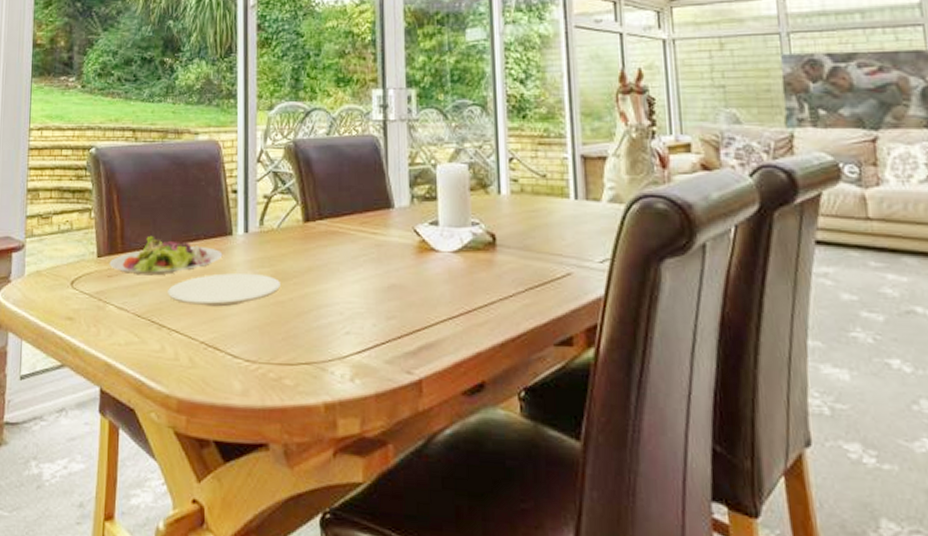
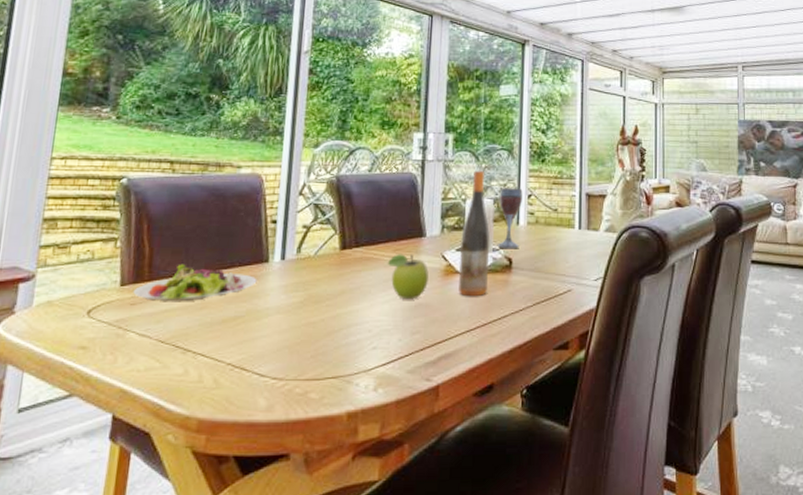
plate: present [168,272,282,307] -> none [196,297,314,330]
fruit: none [354,227,400,279] -> present [387,254,429,298]
wine bottle: none [433,130,469,278] -> present [459,170,491,296]
cup: none [474,150,503,223] -> present [497,188,523,249]

